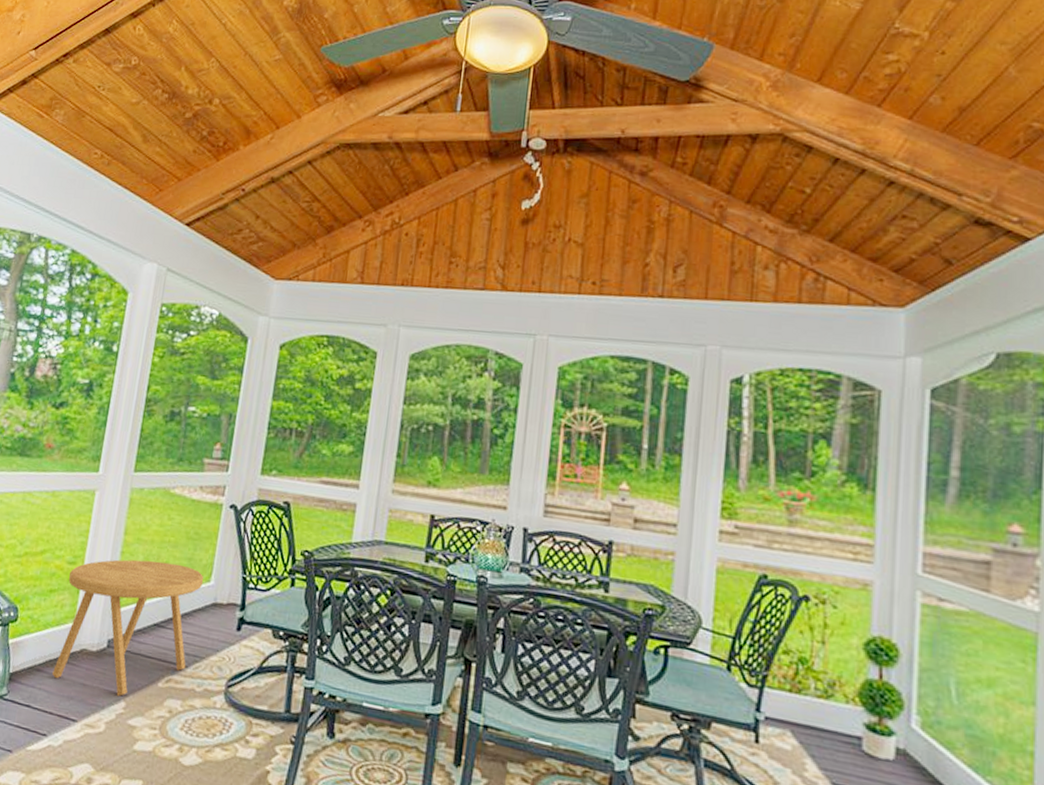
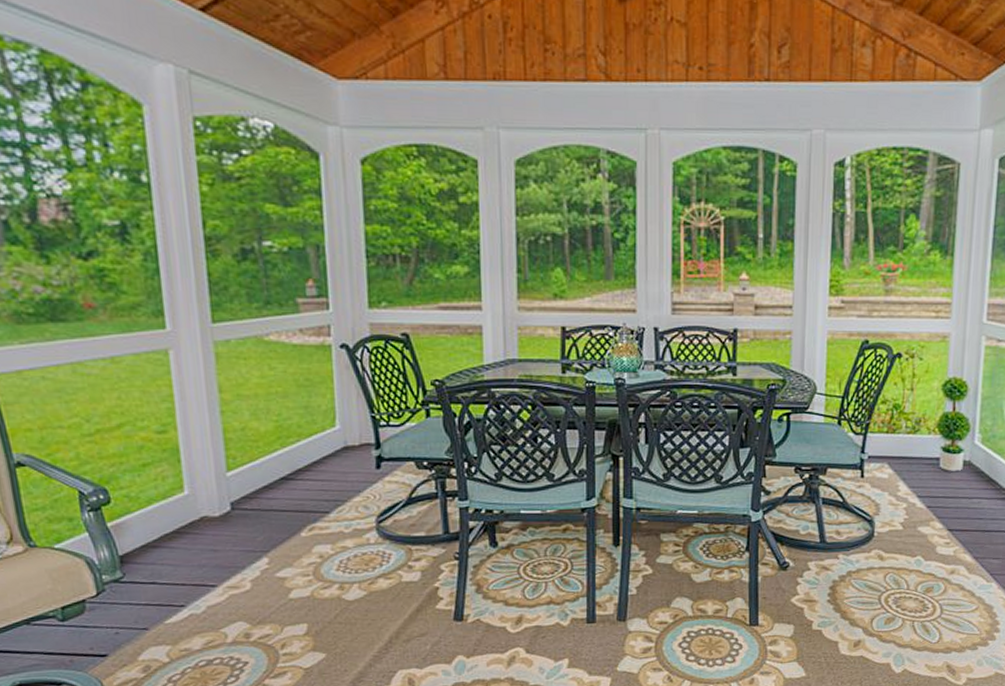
side table: present [52,559,204,696] -> none [162,414,328,554]

